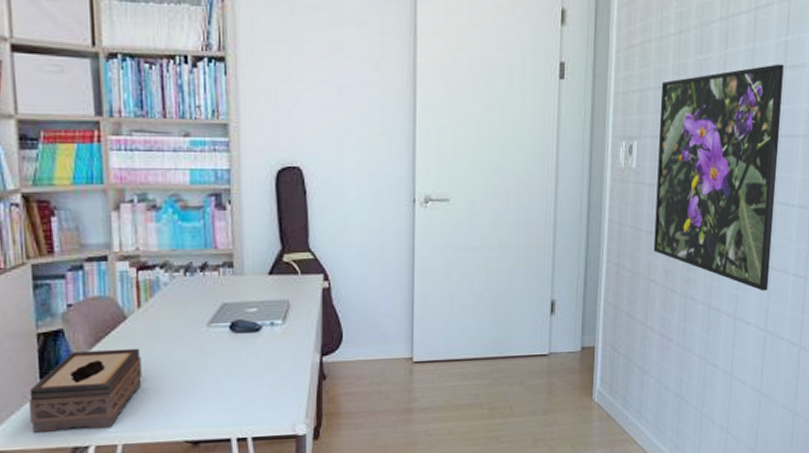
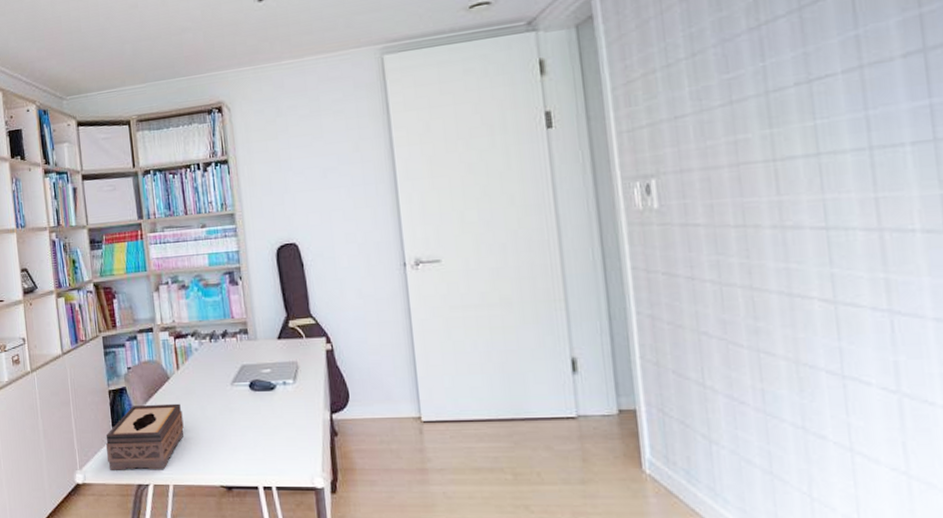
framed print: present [653,64,784,291] -> none [677,63,892,342]

